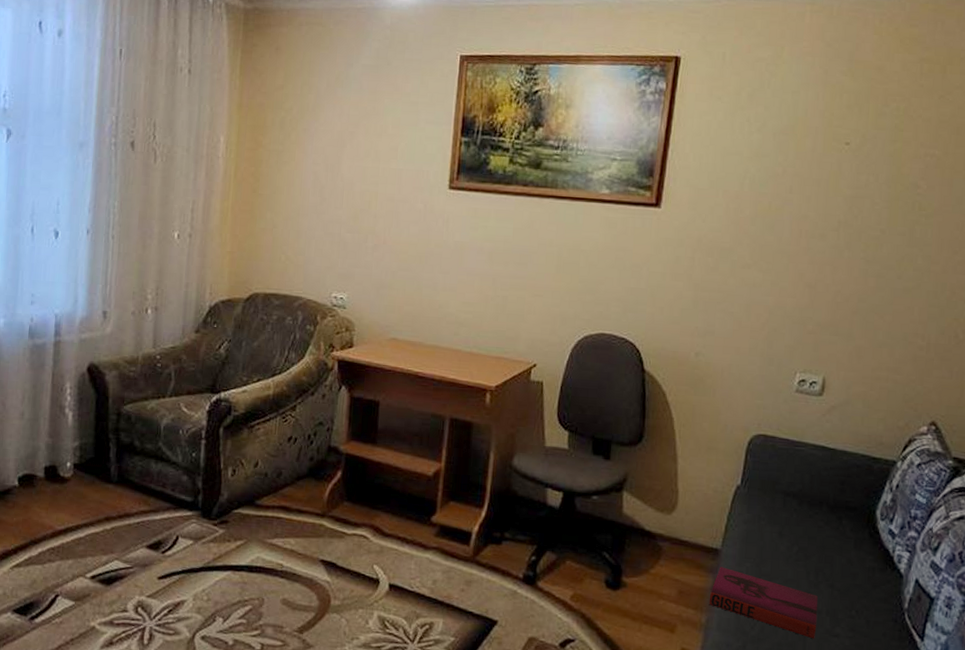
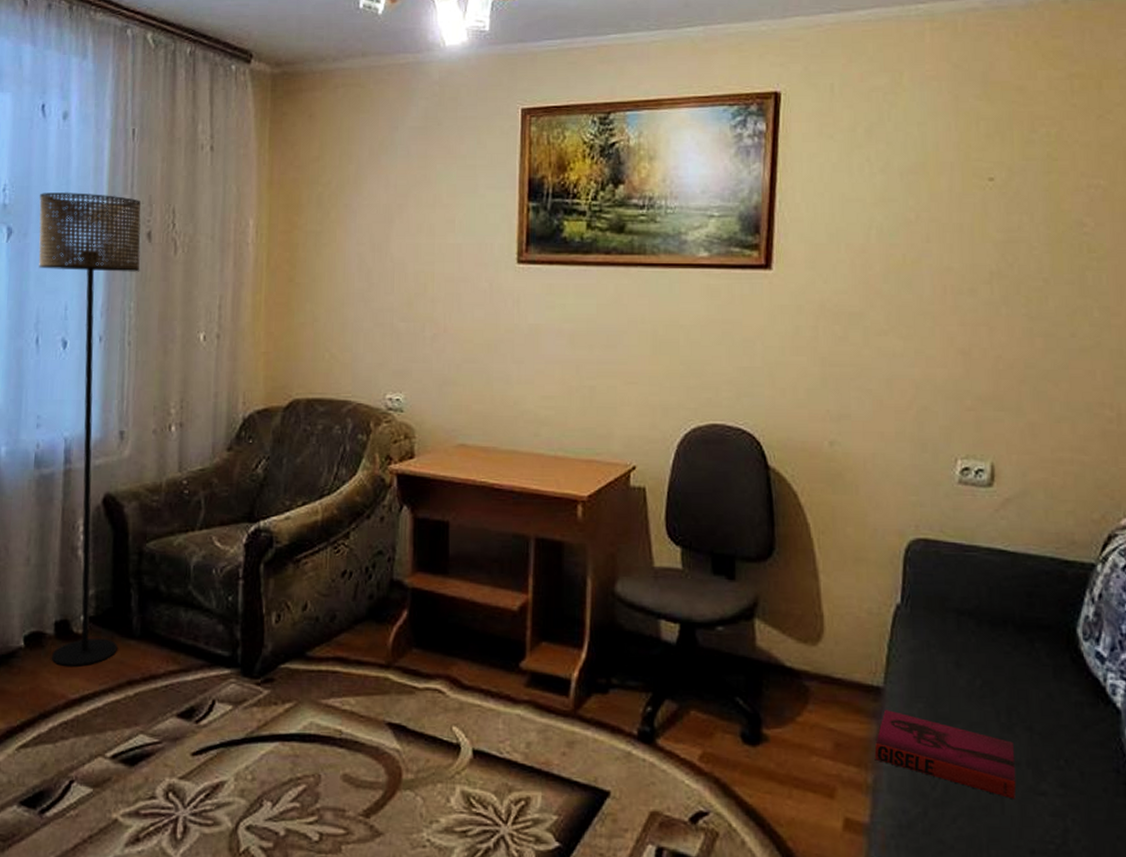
floor lamp: none [34,100,126,504] -> present [38,191,141,666]

